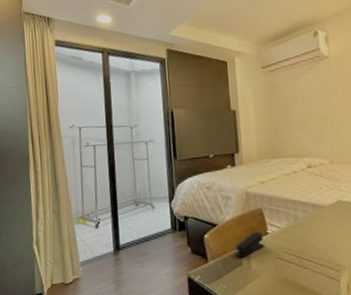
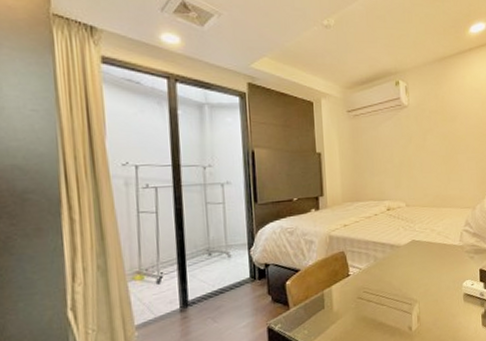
stapler: present [235,231,264,258] -> none [317,274,346,301]

